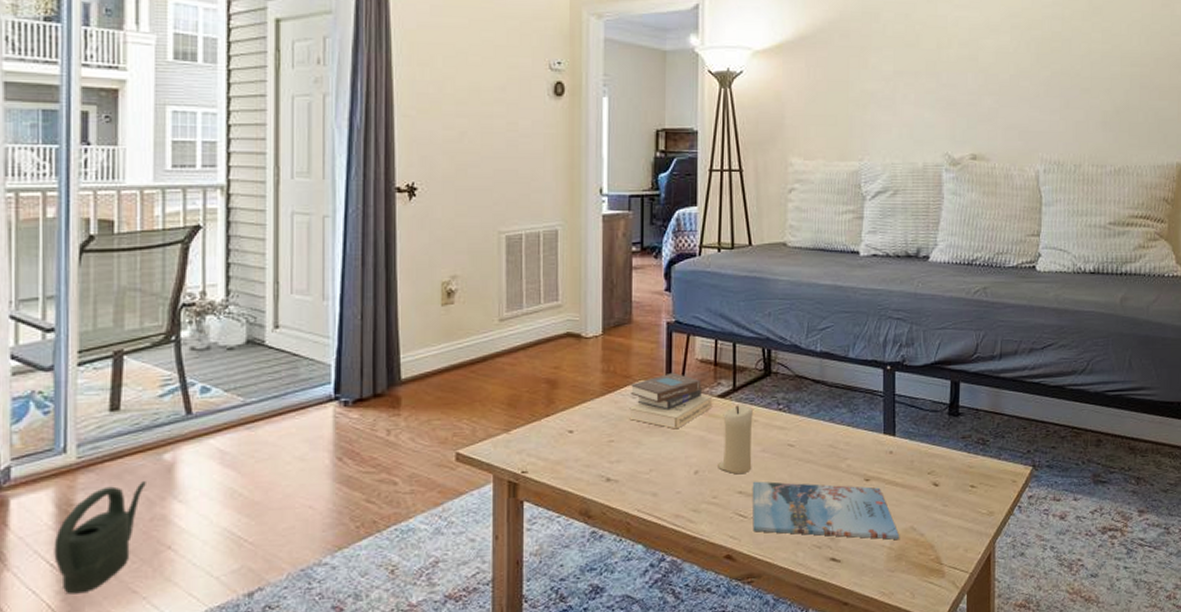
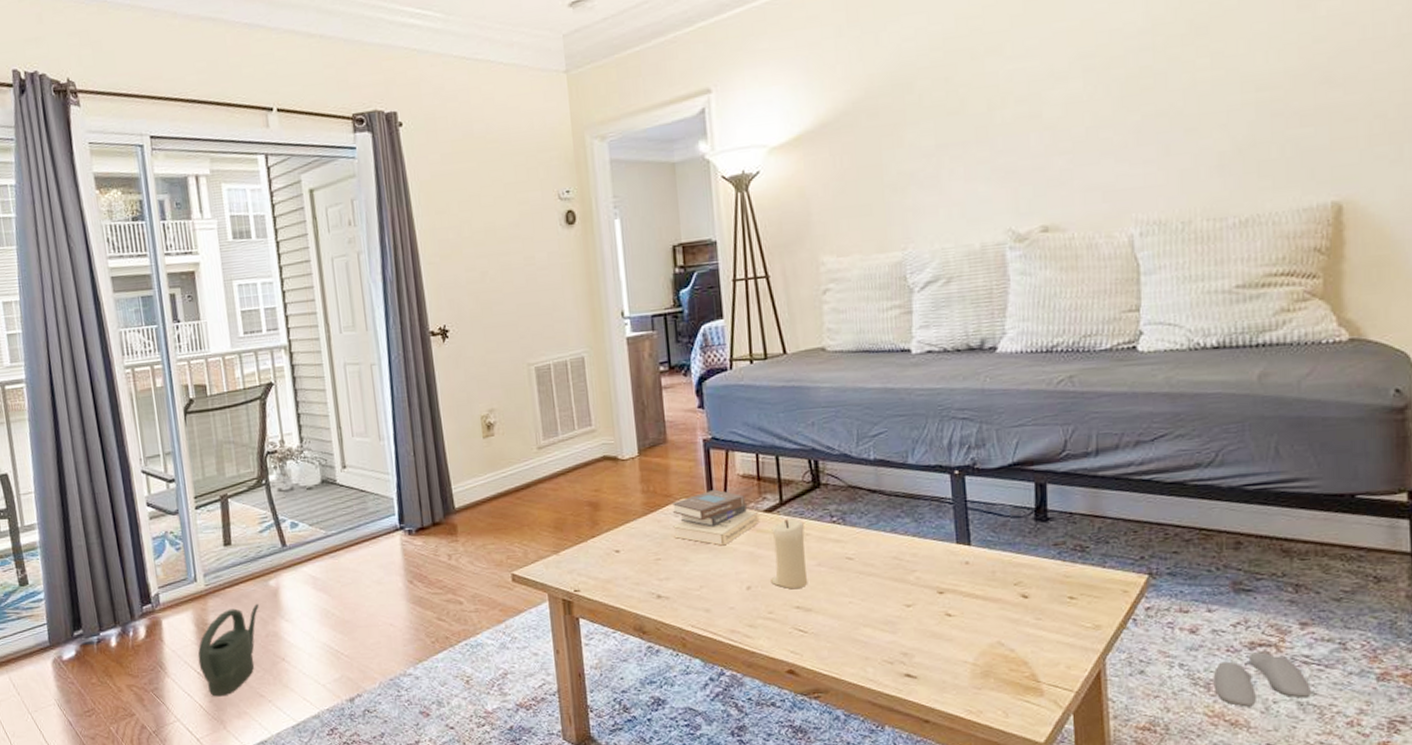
magazine: present [752,481,899,540] -> none [811,595,984,655]
slippers: none [1074,536,1143,585] -> present [1213,652,1311,707]

